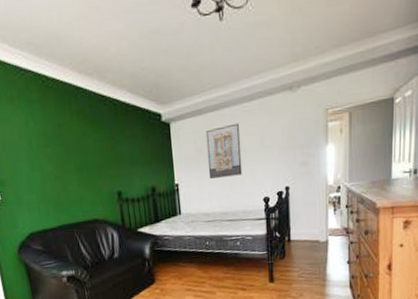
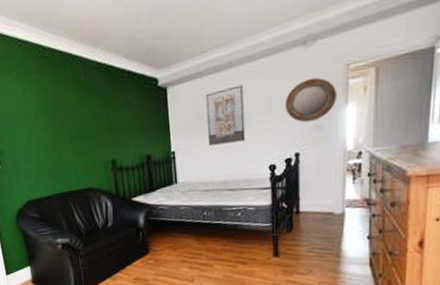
home mirror: none [275,120,320,160] -> present [284,78,338,123]

